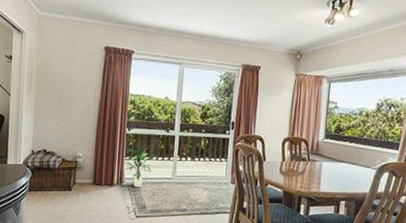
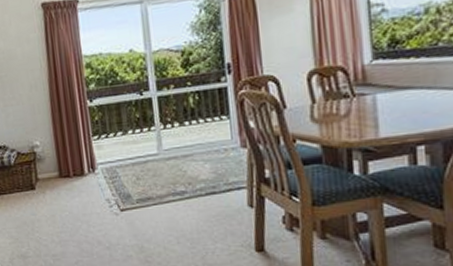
indoor plant: present [124,146,152,188] -> none [92,118,130,173]

